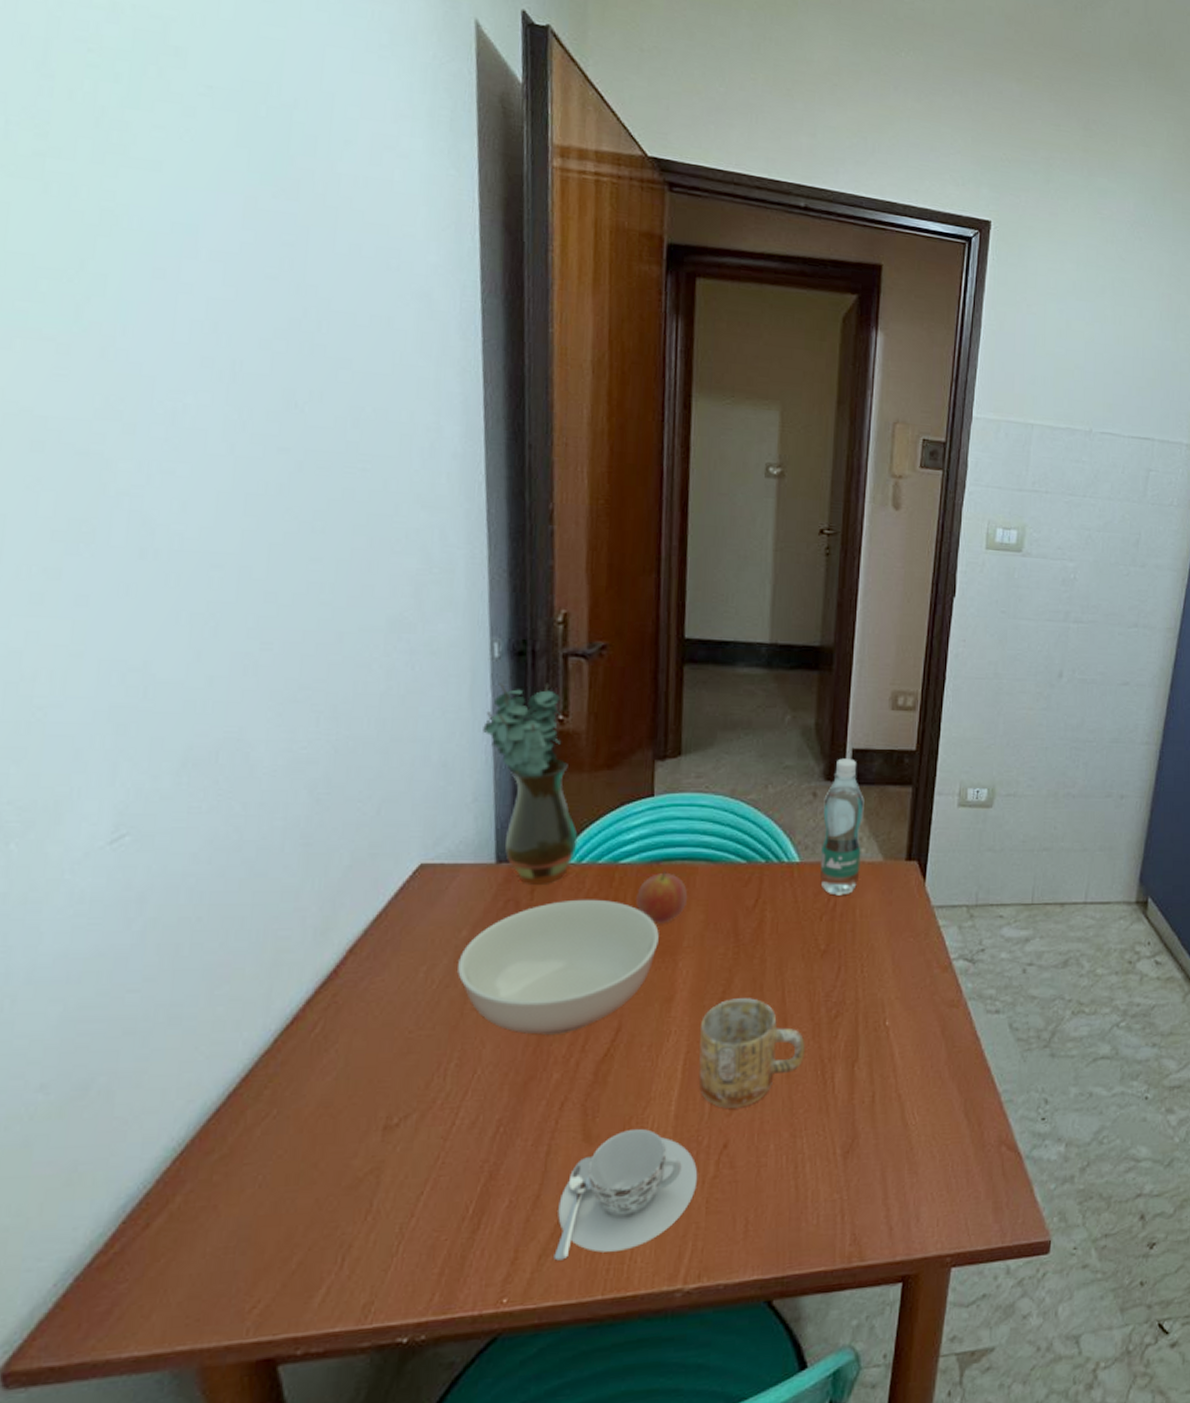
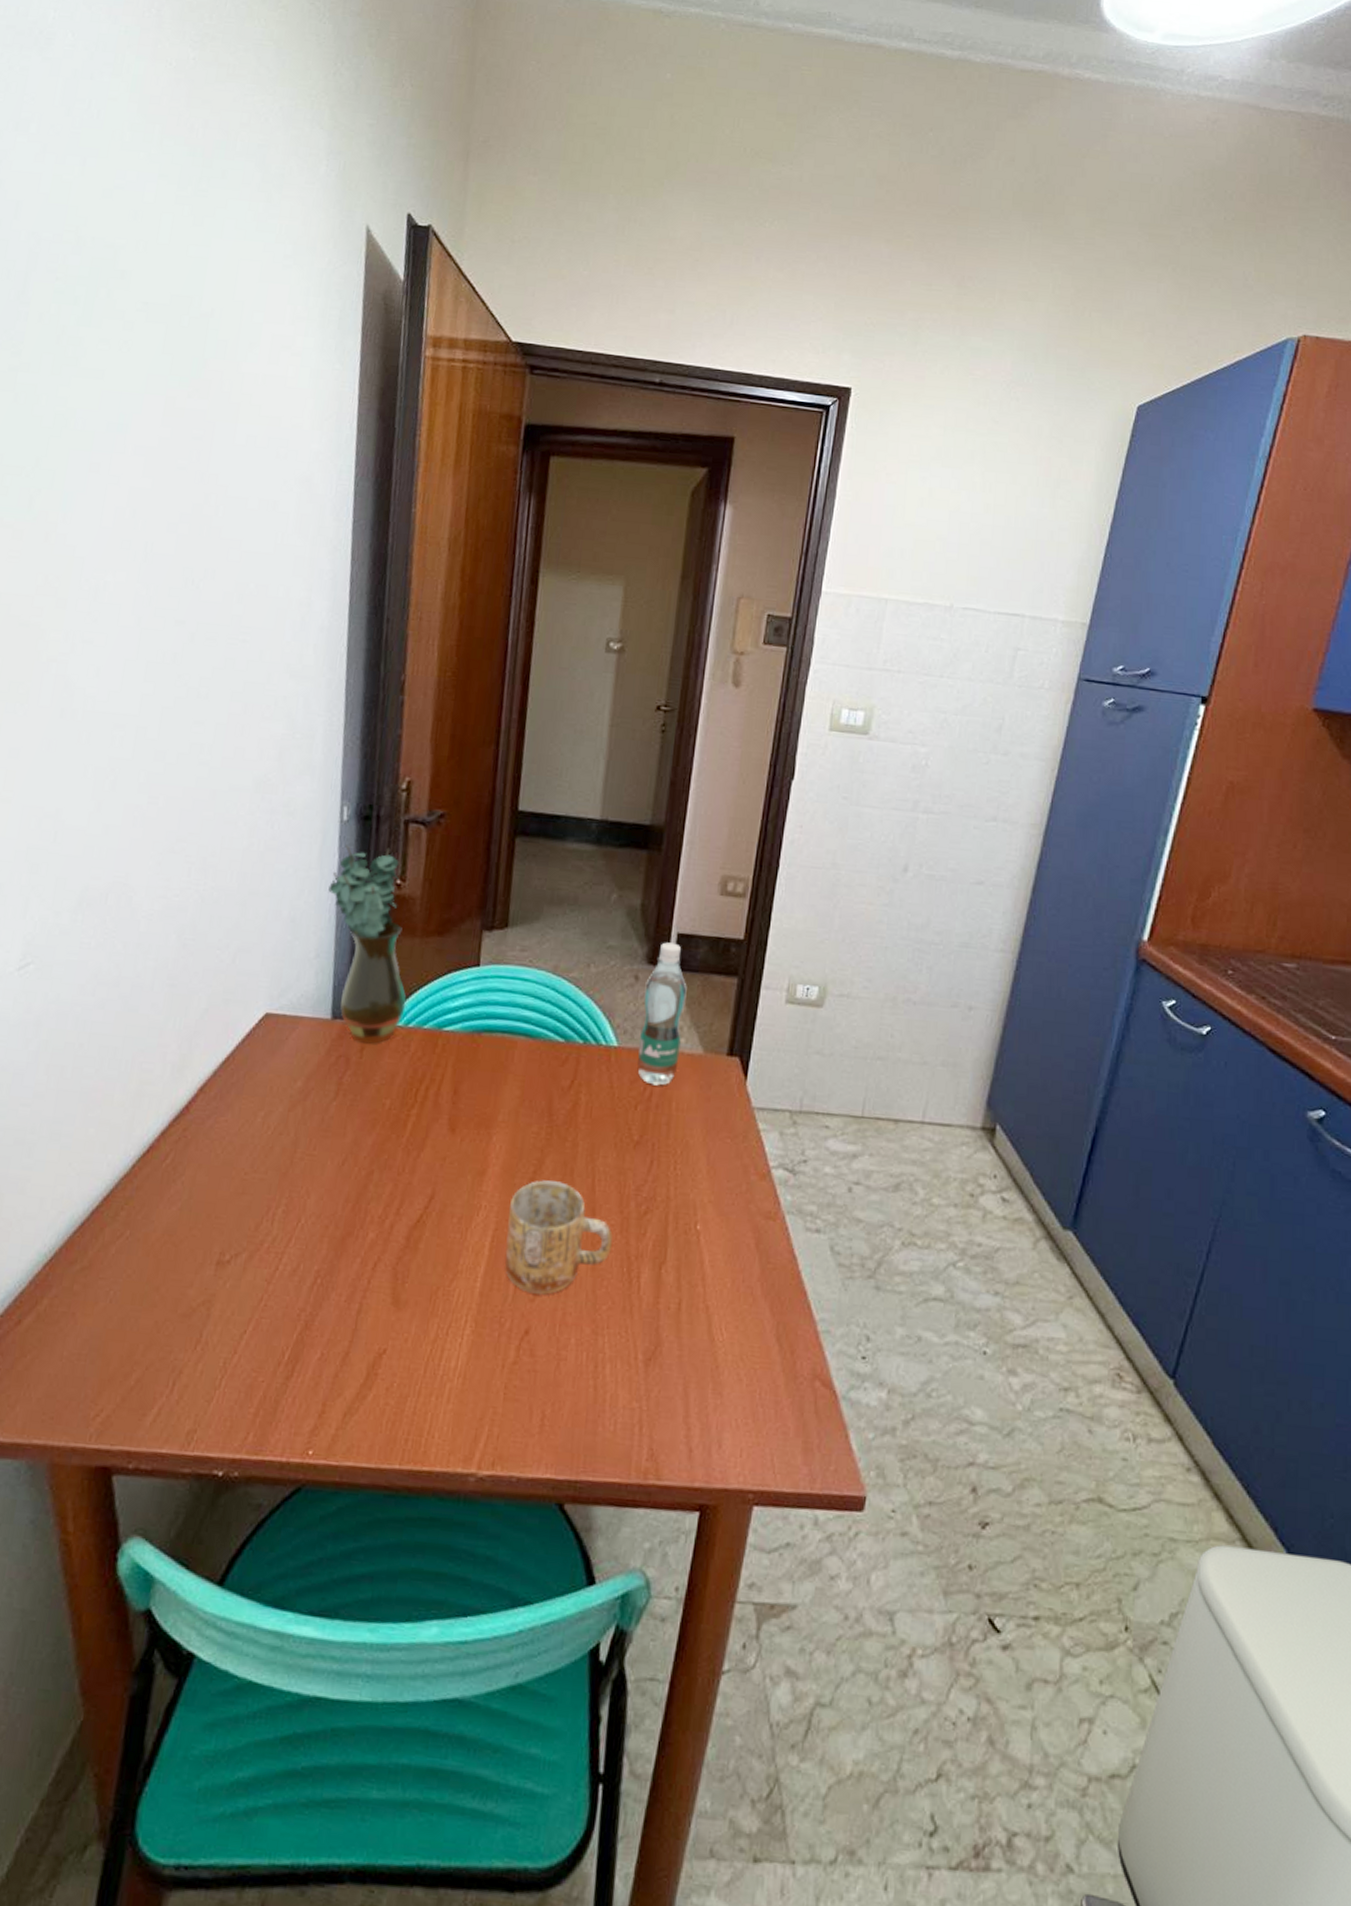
bowl: present [458,899,659,1035] -> none [290,1062,476,1194]
teacup: present [554,1128,698,1262] -> none [357,1300,499,1423]
fruit: present [636,870,688,923] -> none [456,1042,505,1095]

